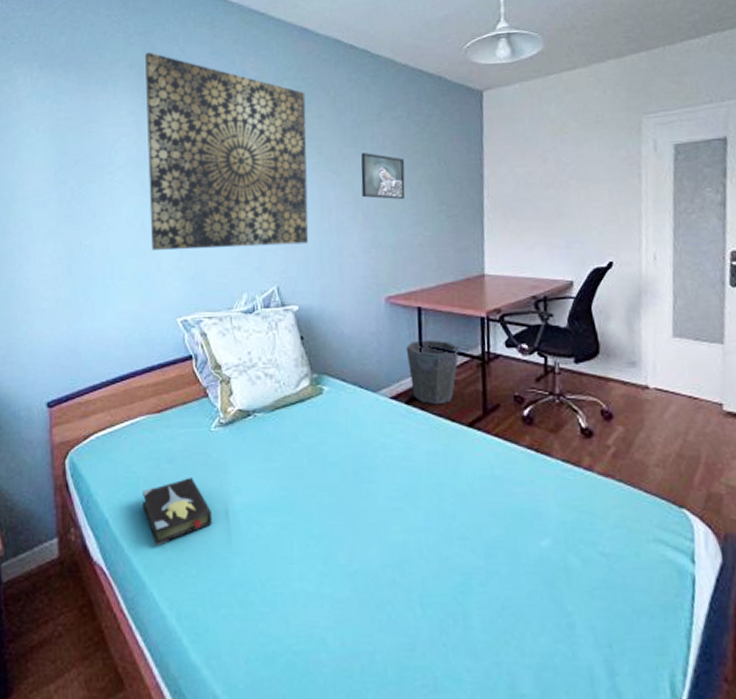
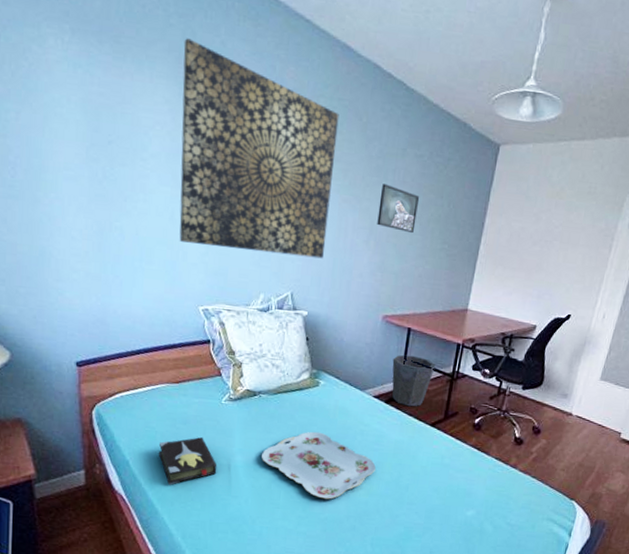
serving tray: none [265,452,408,544] -> present [262,431,376,500]

